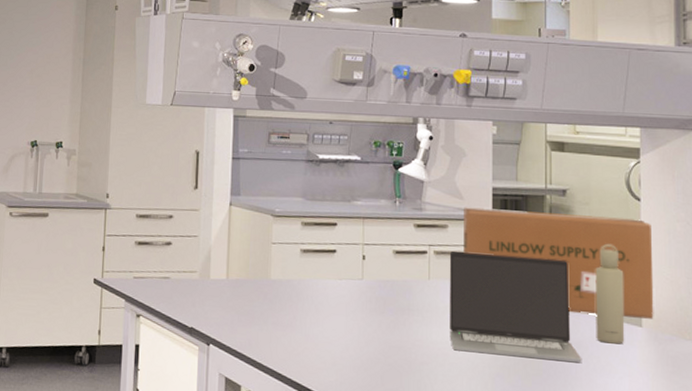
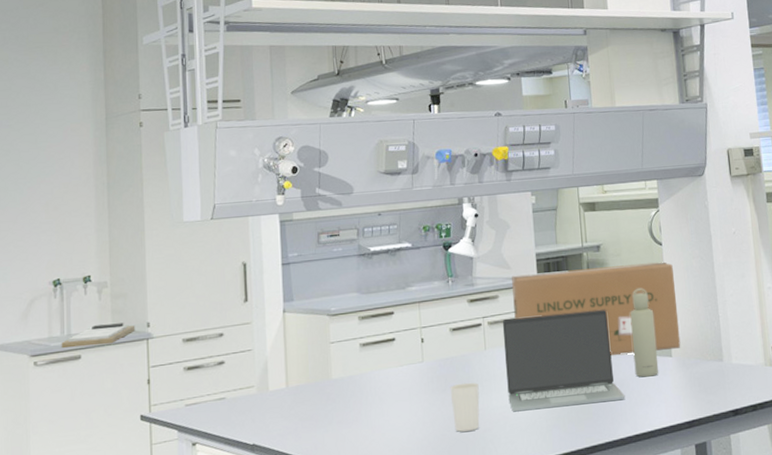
clipboard: none [33,188,95,208] -> present [61,323,134,349]
cup: none [388,309,419,361] -> present [450,382,480,432]

